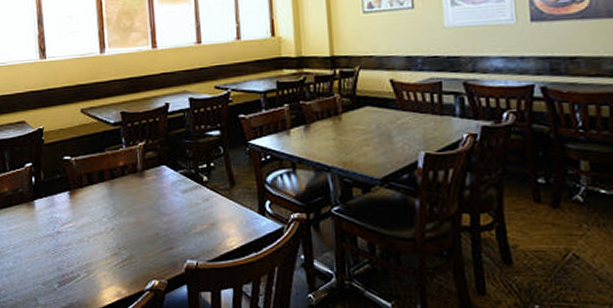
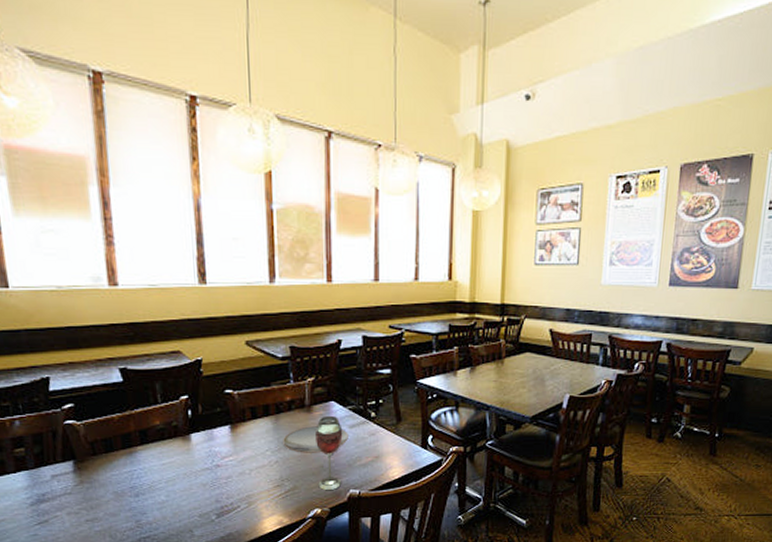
plate: none [118,191,182,220] -> present [283,426,348,453]
wineglass: none [148,180,177,260] -> present [314,415,343,490]

